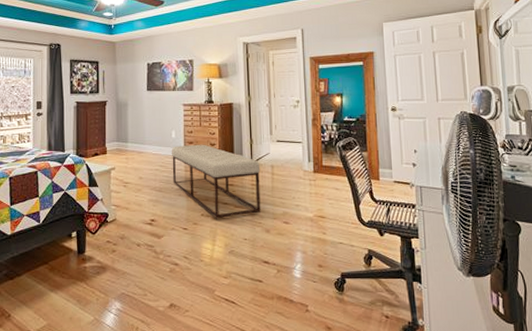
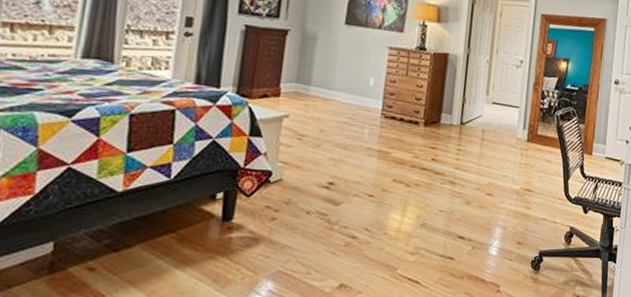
bench: present [171,144,261,219] -> none [363,96,470,187]

